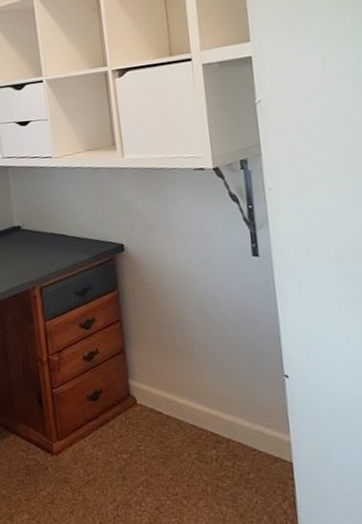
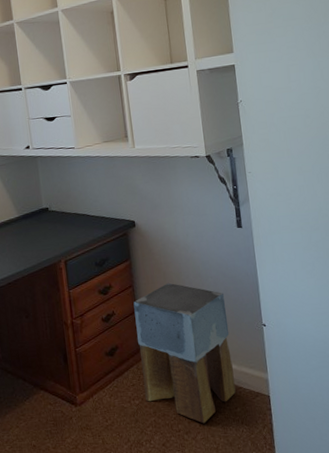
stool: none [121,318,248,489] -> present [133,282,236,424]

